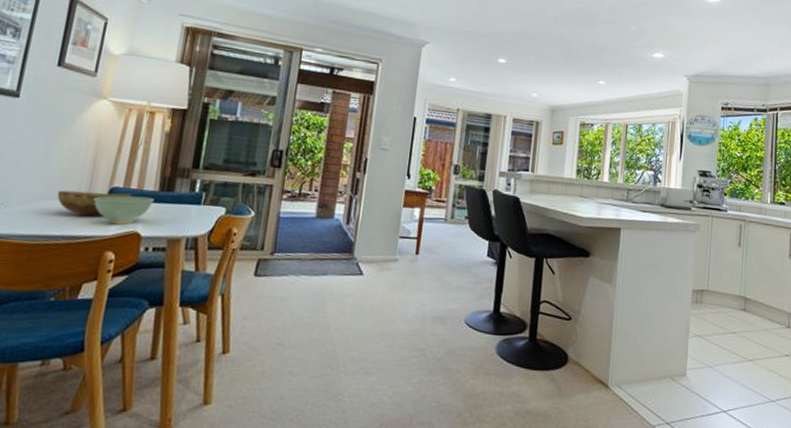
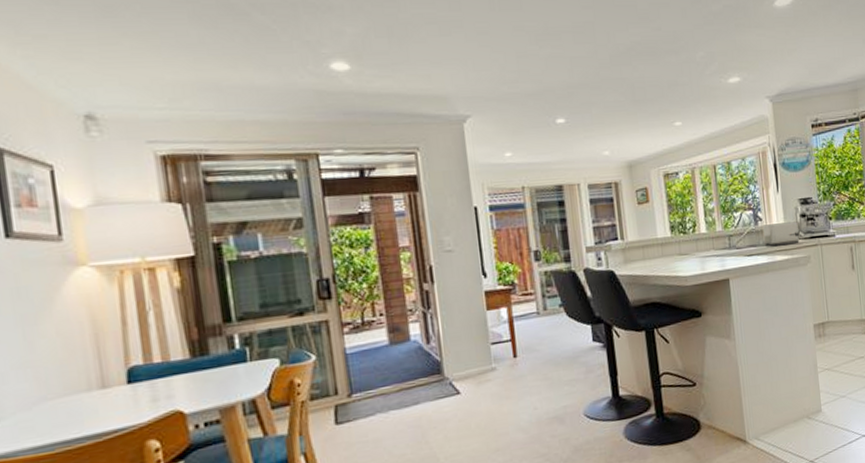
bowl: present [57,190,133,216] -> none [61,369,159,408]
bowl: present [93,195,154,225] -> none [111,367,188,409]

